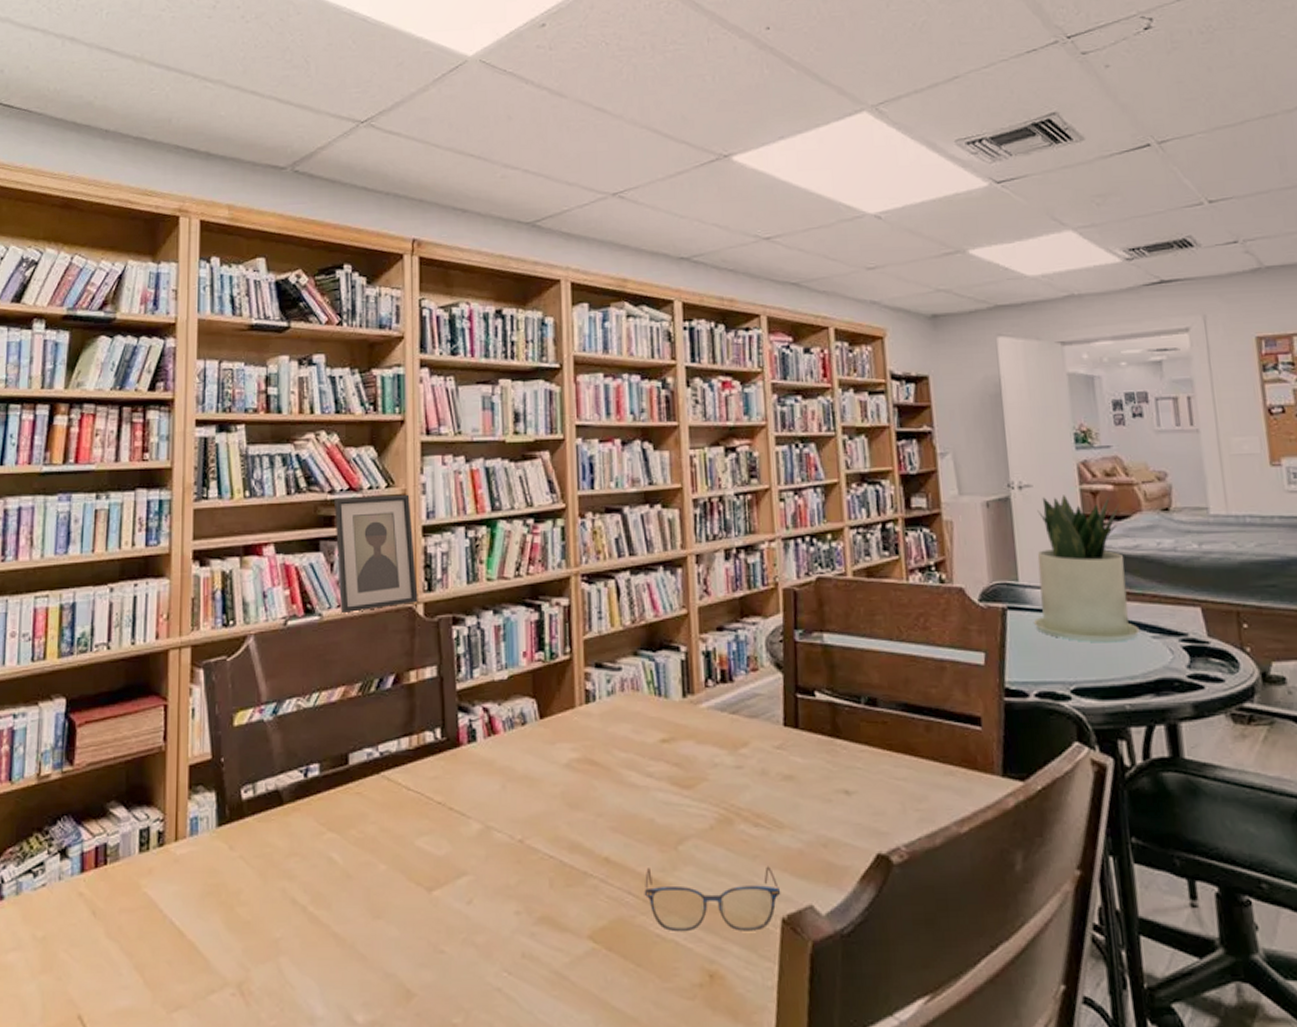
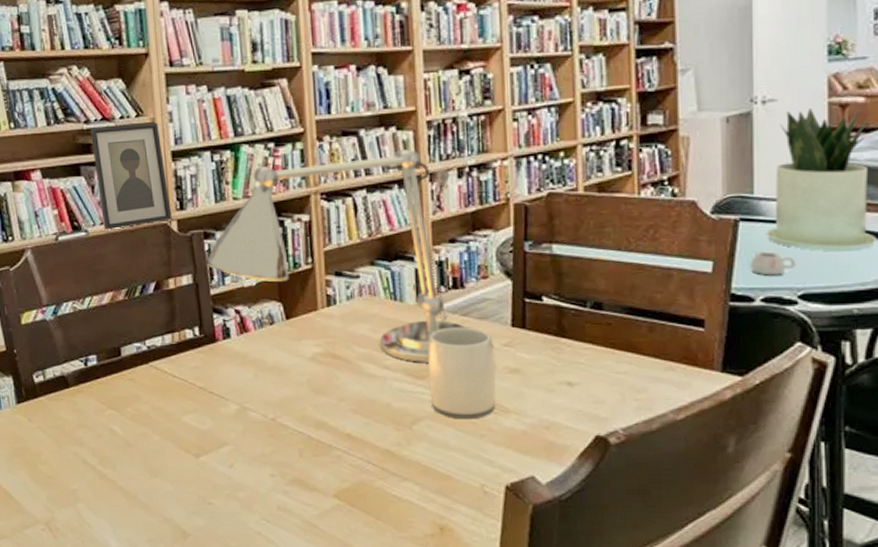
desk lamp: none [452,528,741,769] -> present [205,148,471,362]
glasses: present [644,866,781,932] -> none [382,443,506,495]
mug: none [695,727,769,836] -> present [428,327,496,418]
cup: none [1021,642,1066,668] -> present [750,251,796,276]

